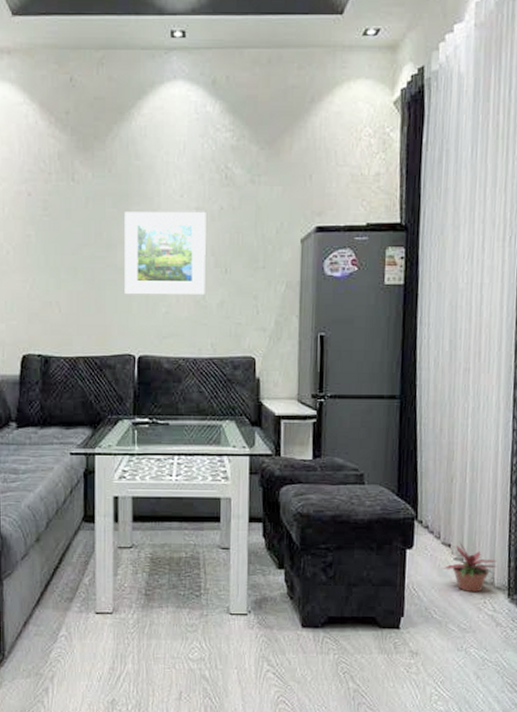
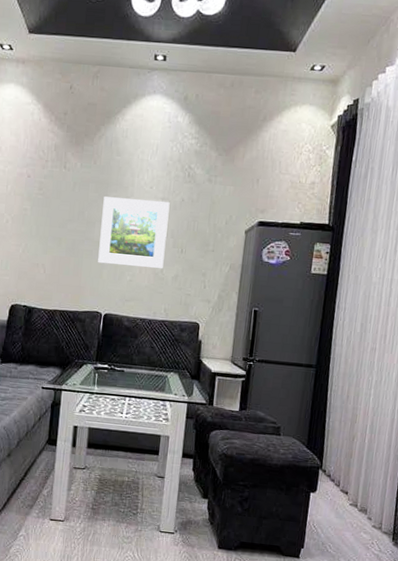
potted plant: present [442,541,497,593] -> none [339,490,386,534]

